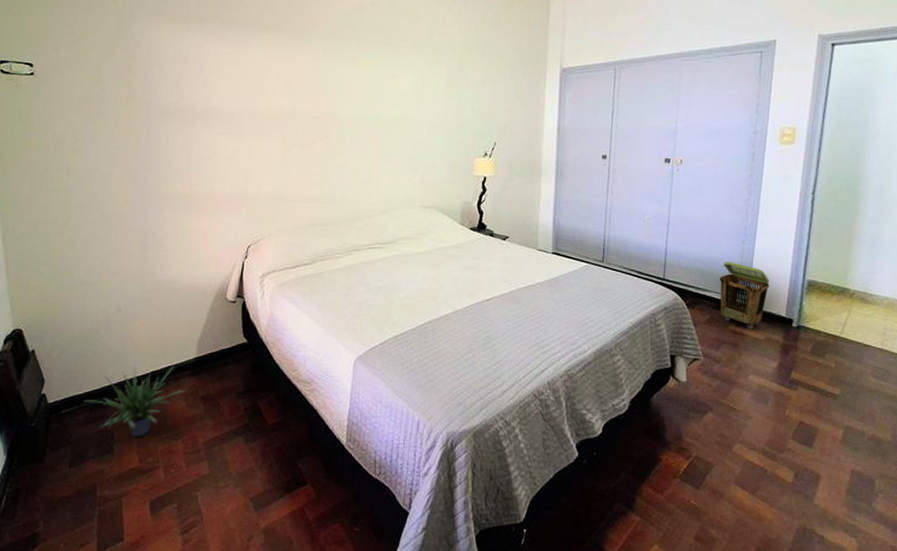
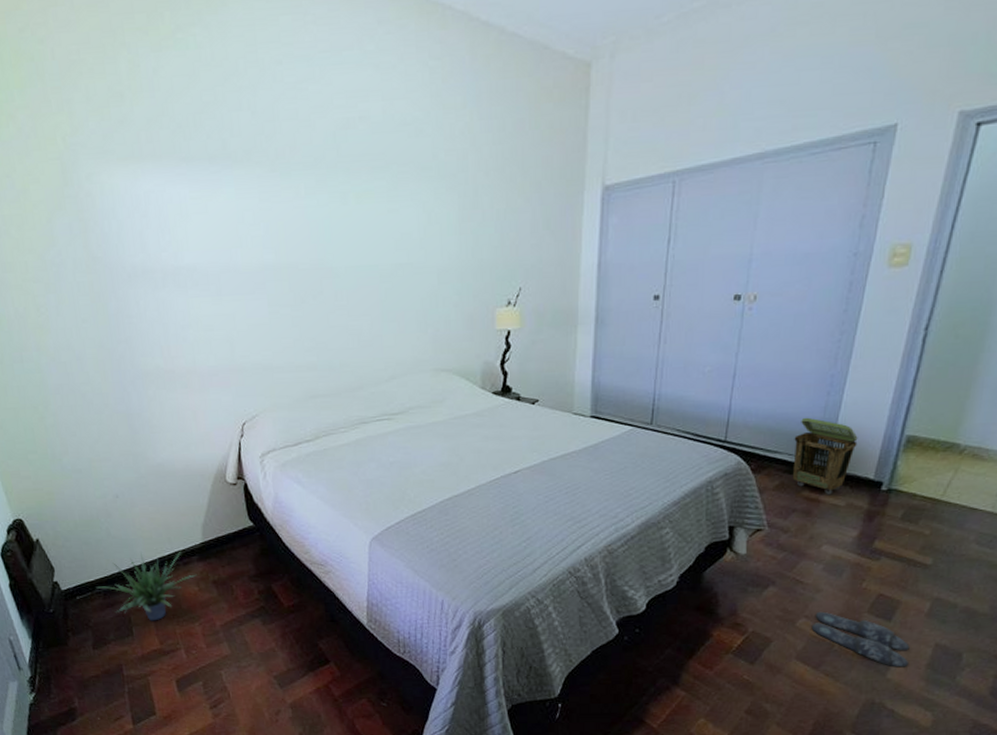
slippers: none [746,437,831,493] -> present [811,611,910,668]

